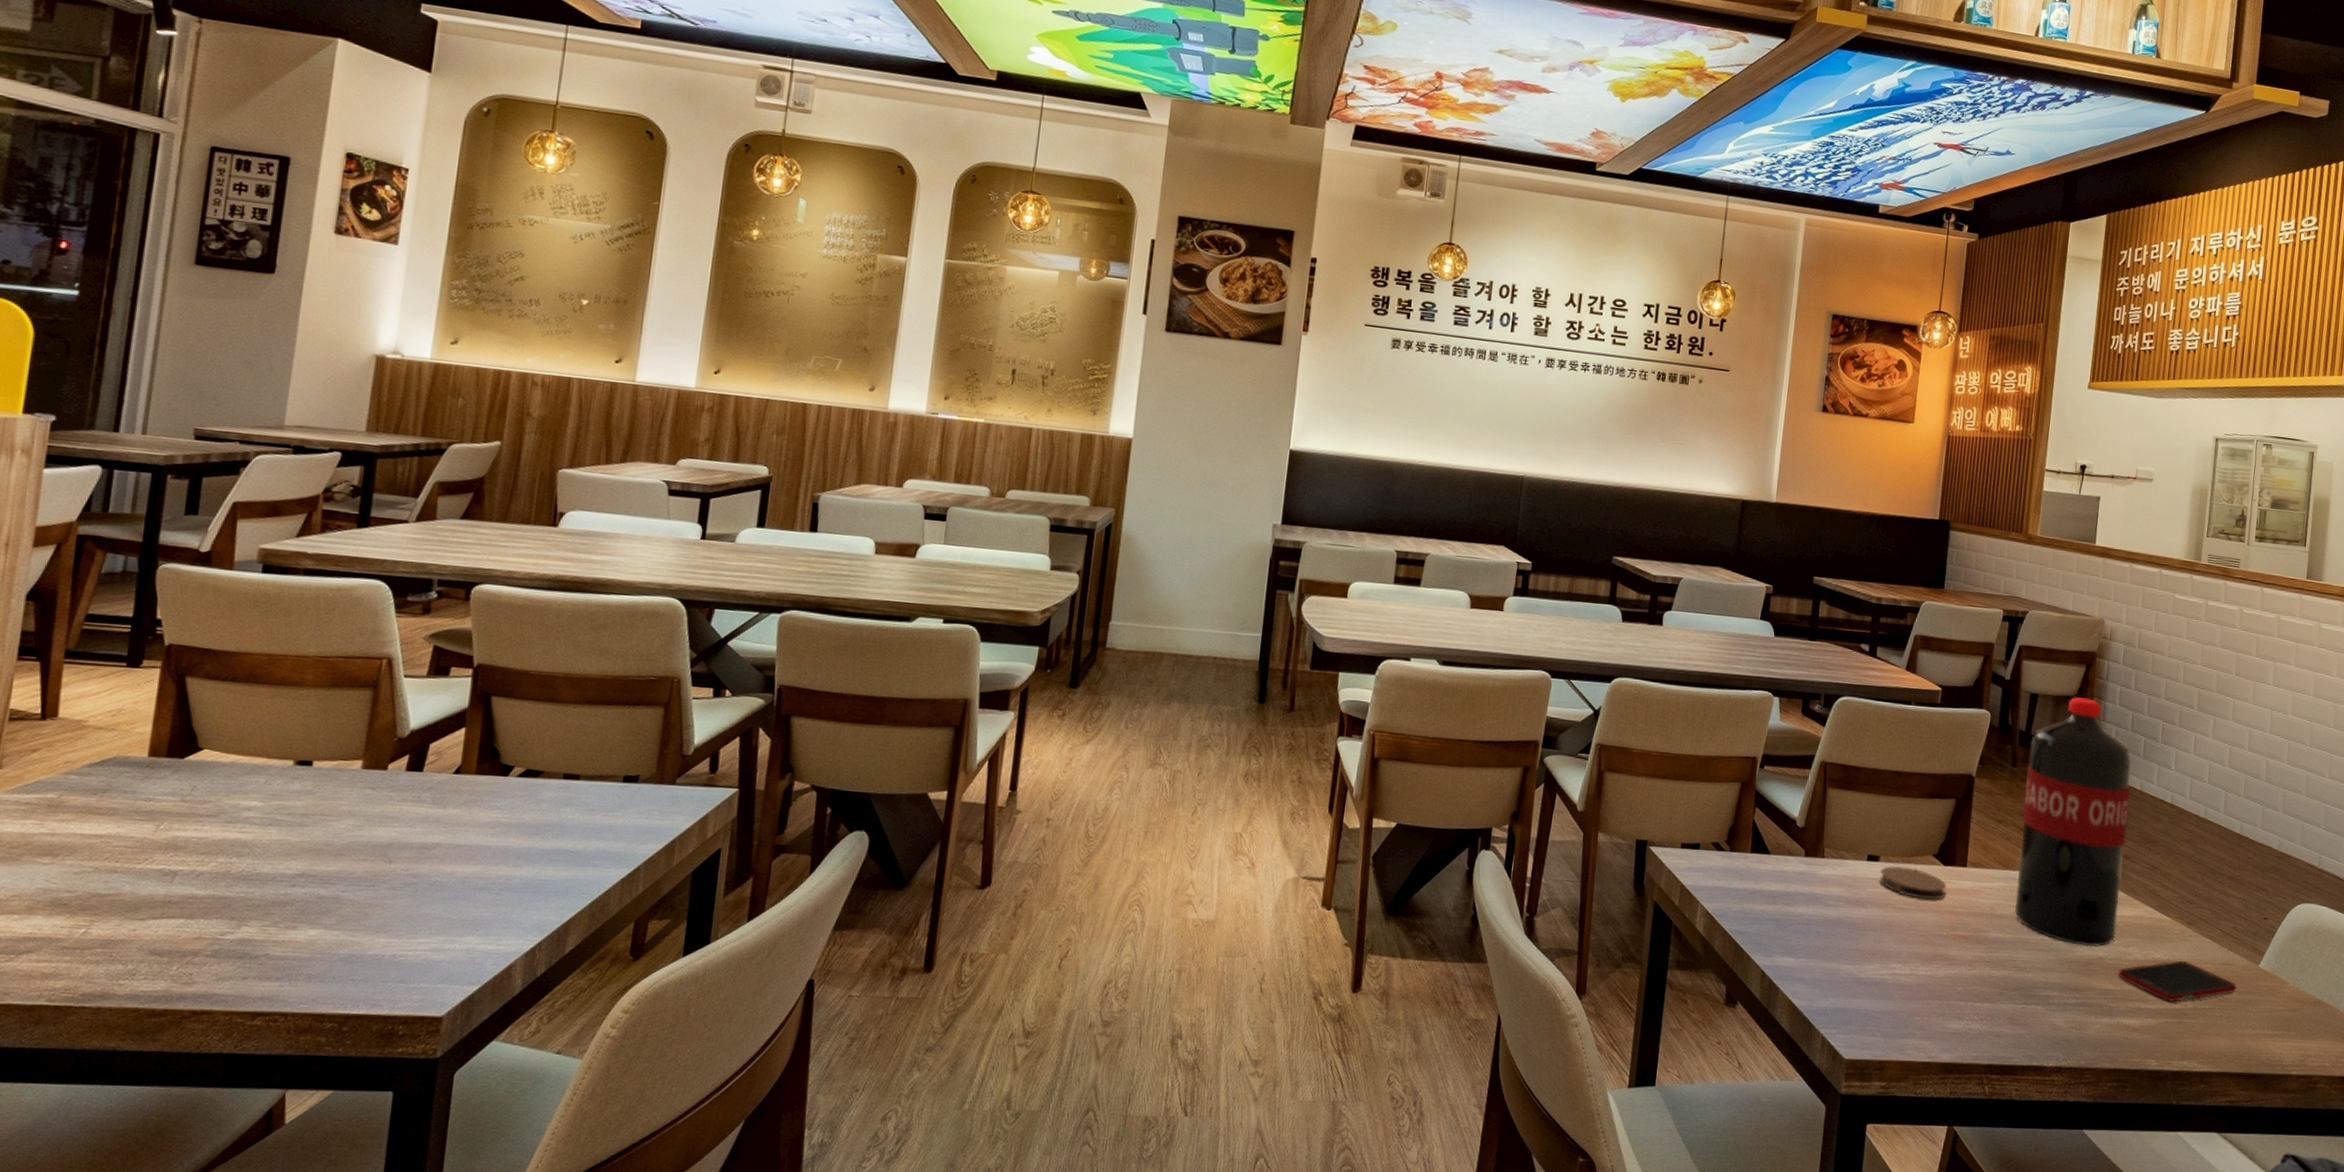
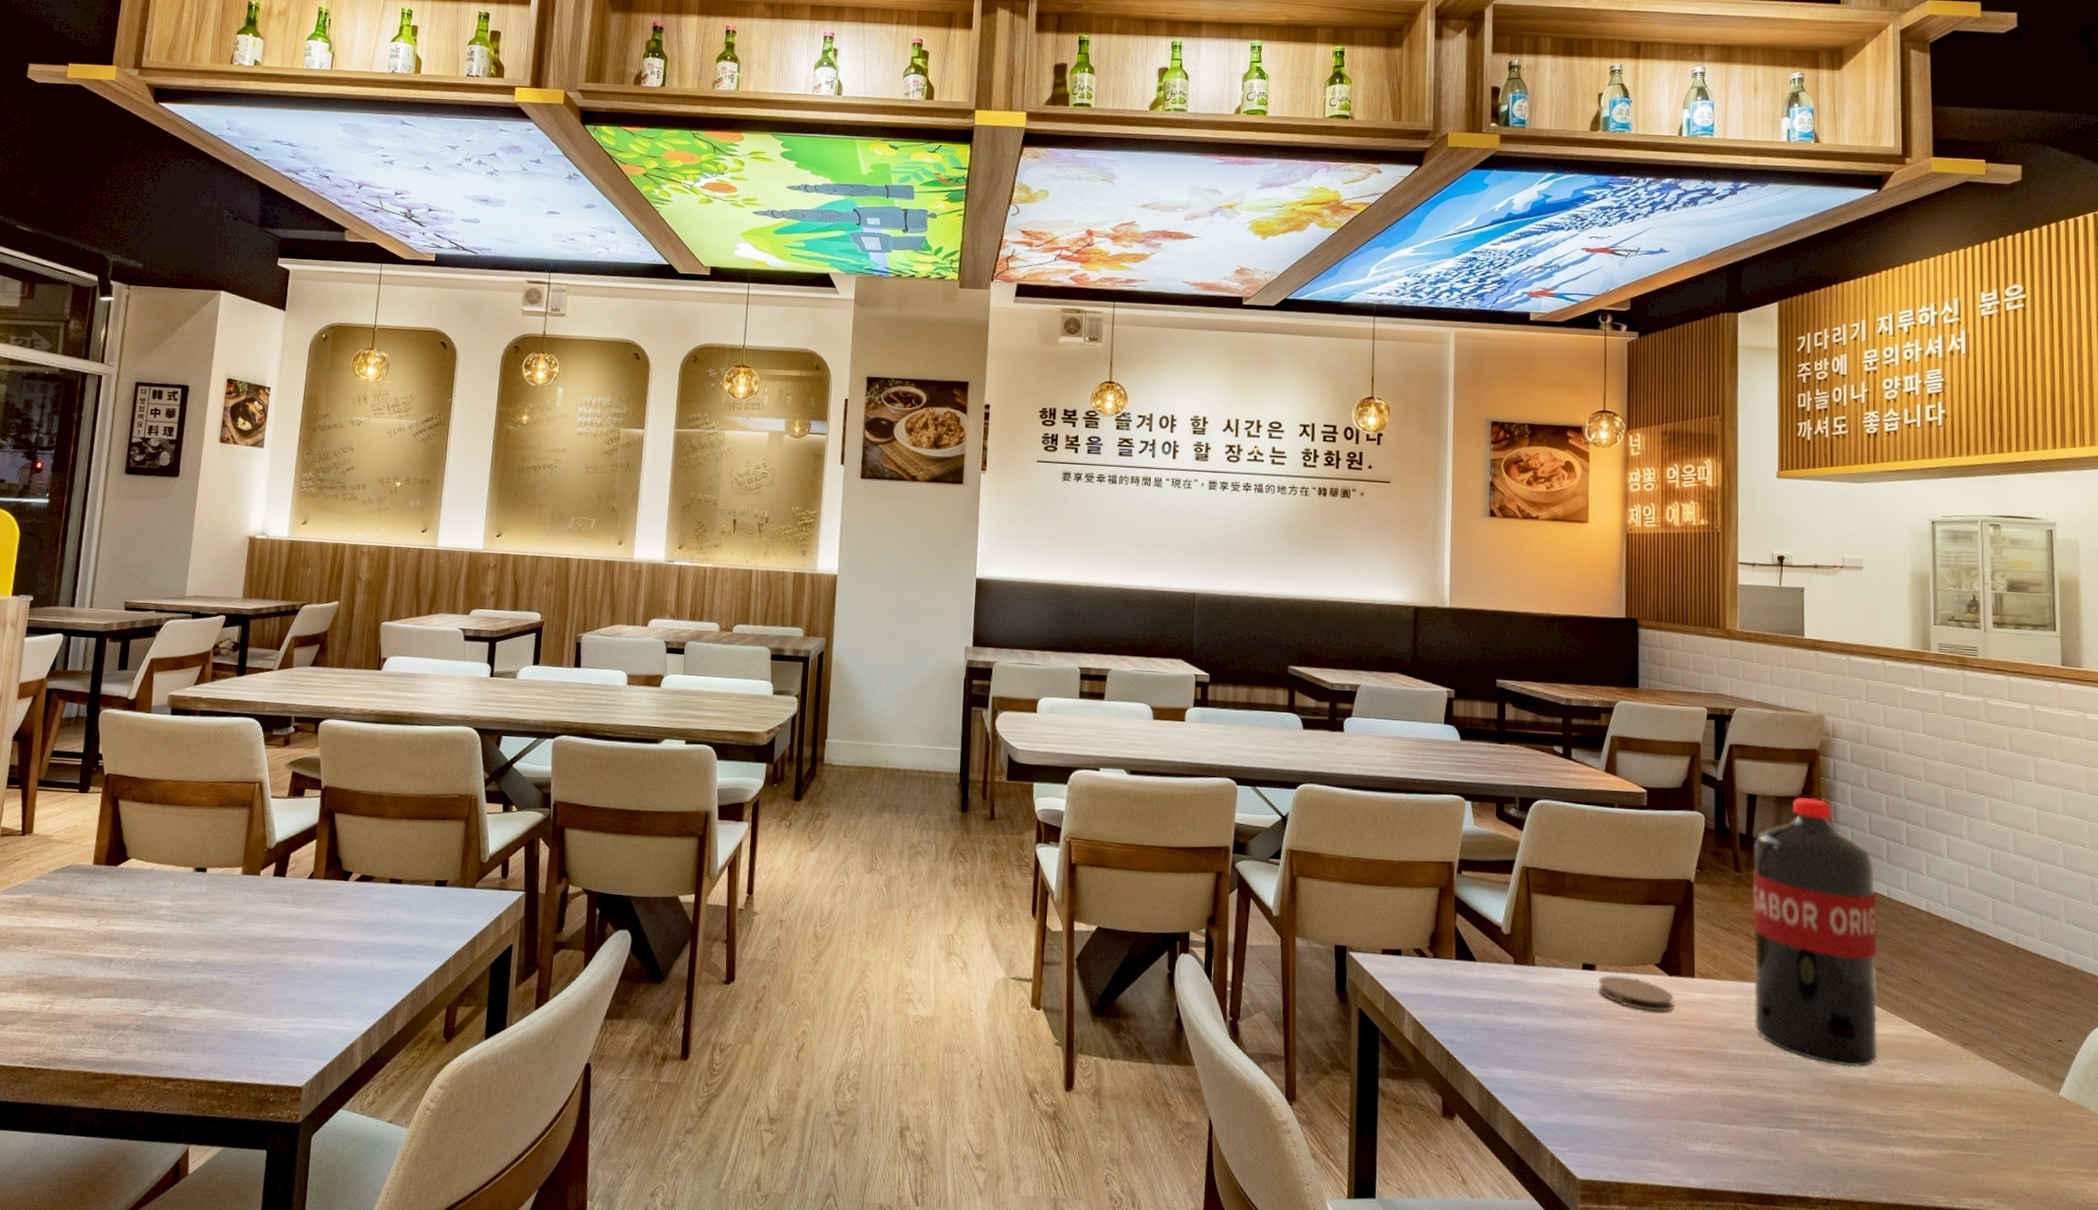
cell phone: present [2118,960,2237,1002] -> none [1885,1085,2034,1132]

